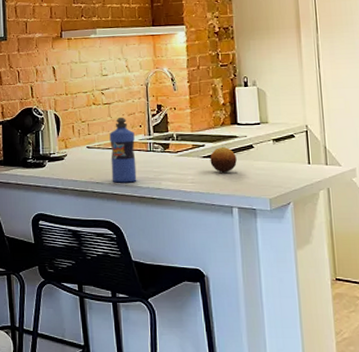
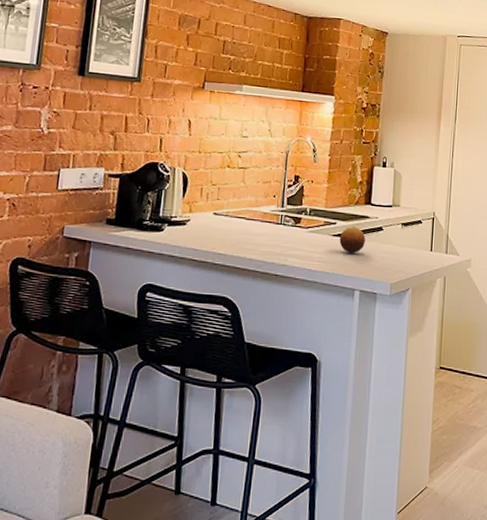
water bottle: present [109,117,137,183] -> none [235,184,267,257]

